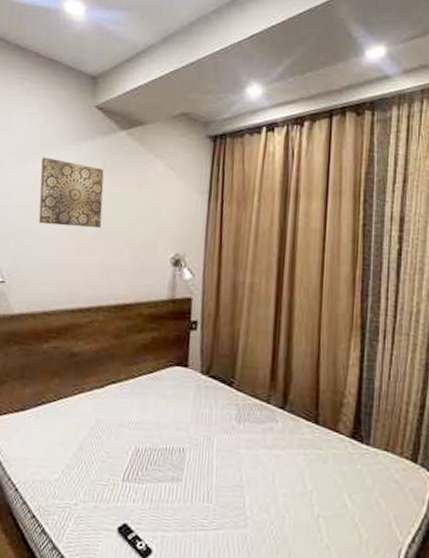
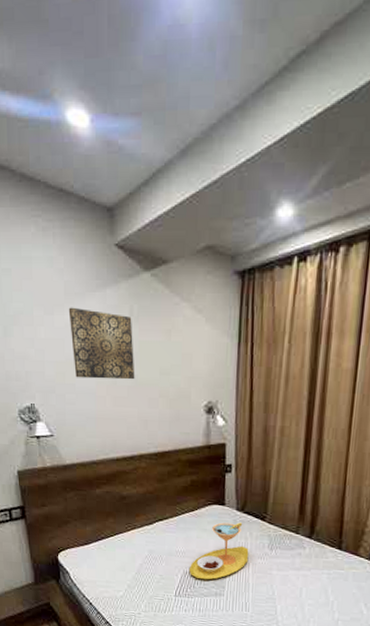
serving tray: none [141,387,214,460] -> present [188,522,249,580]

